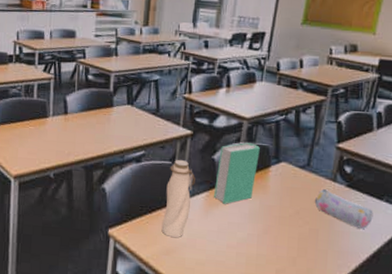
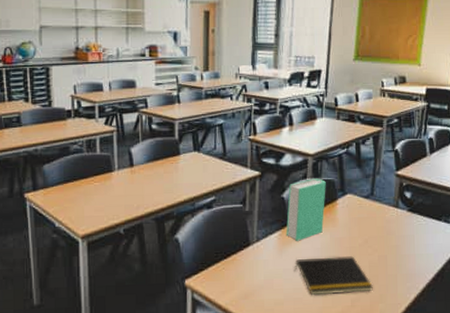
water bottle: present [161,159,195,237] -> none [238,201,267,280]
notepad: none [218,222,301,264] -> present [294,256,373,295]
pencil case: present [314,188,373,230] -> none [380,215,434,251]

